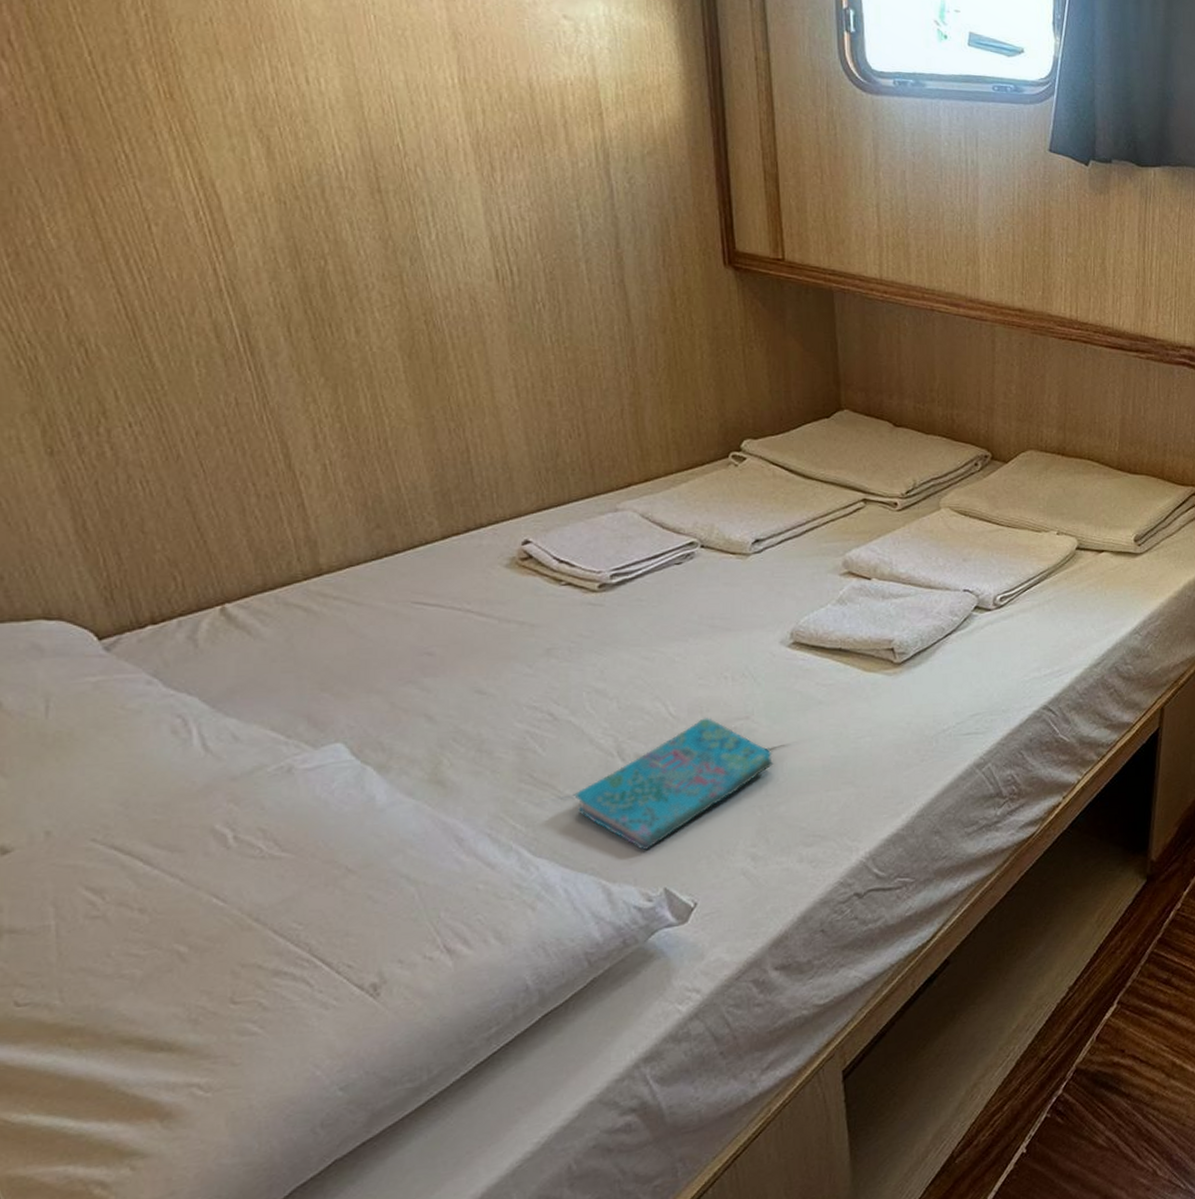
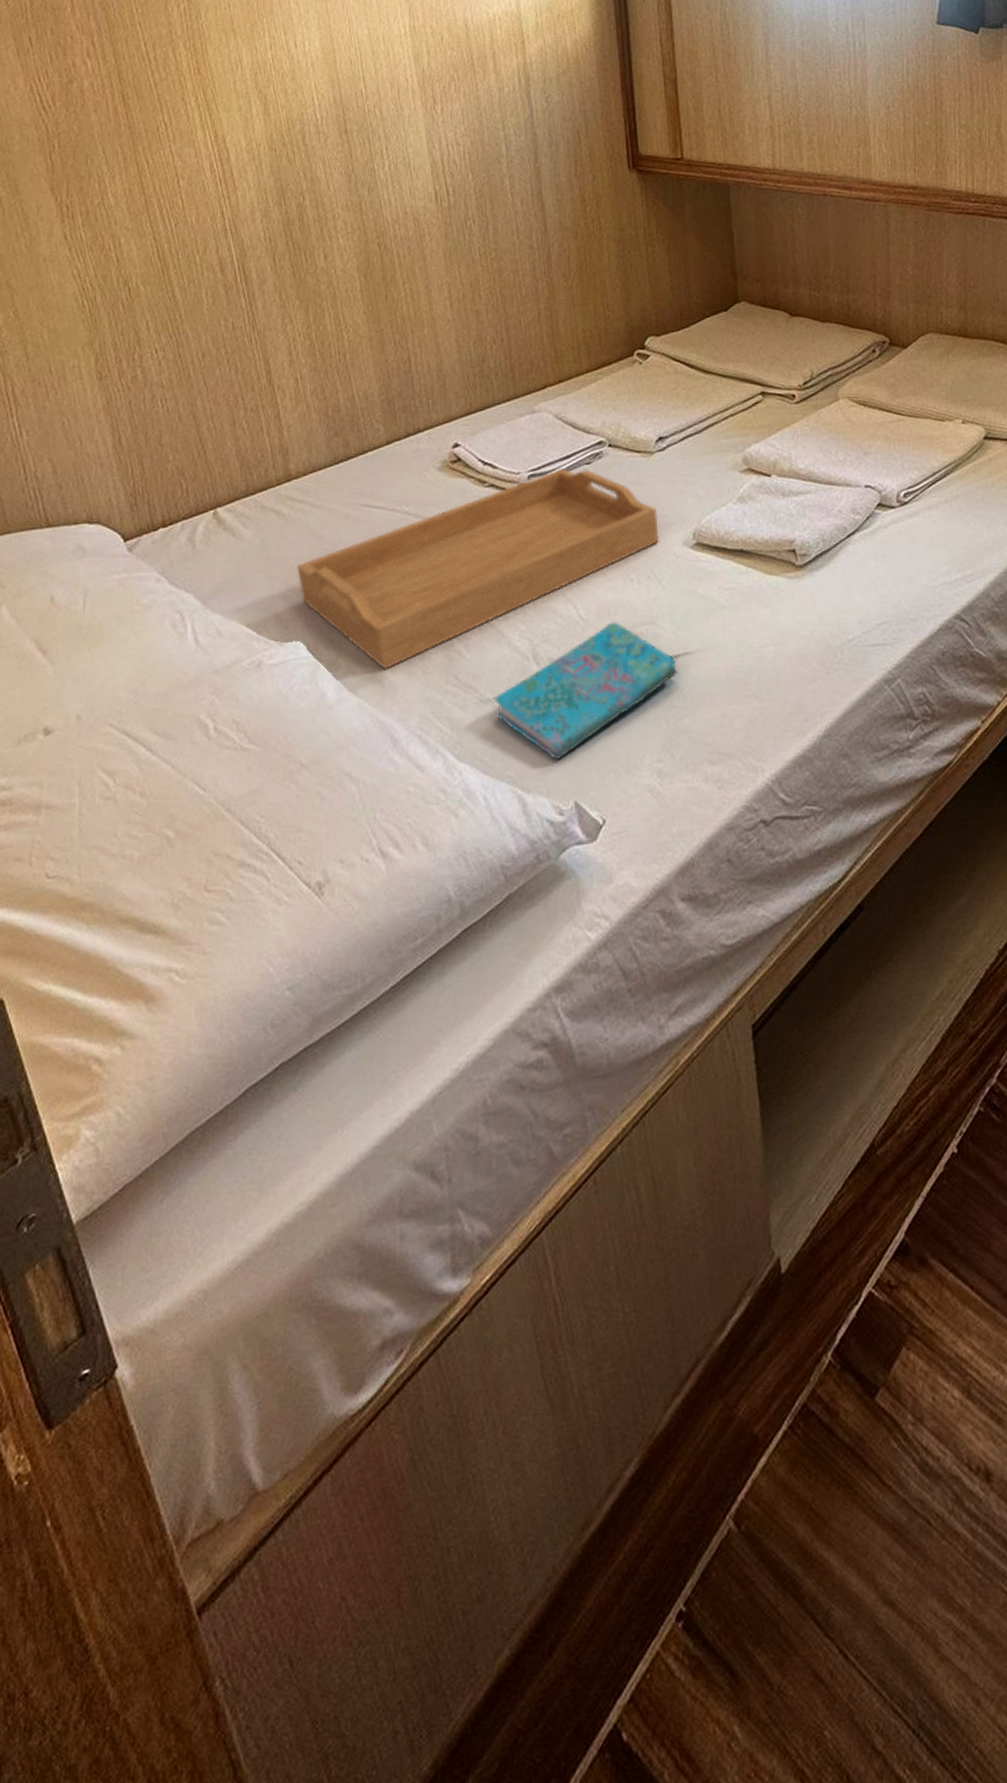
serving tray: none [334,568,754,771] -> present [297,468,659,670]

